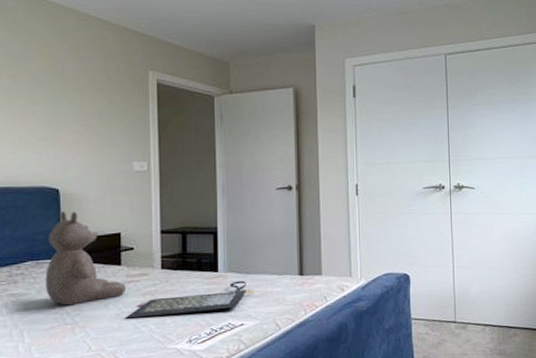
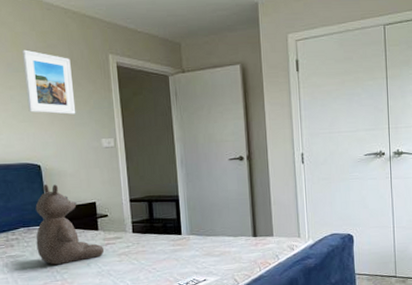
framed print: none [49,61,106,134] -> present [21,49,76,115]
clutch bag: present [126,280,255,319] -> none [105,242,214,276]

